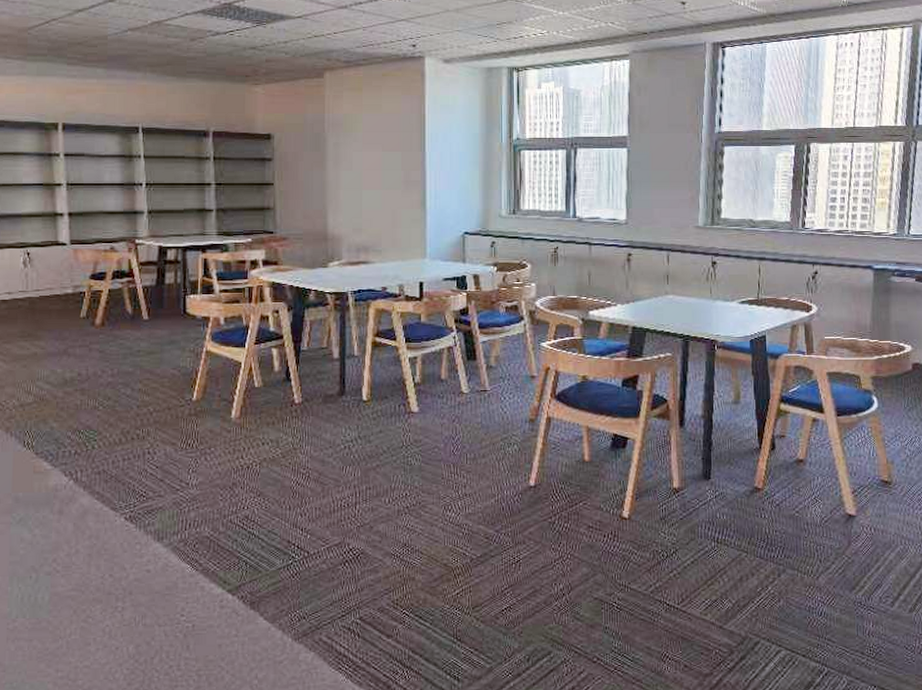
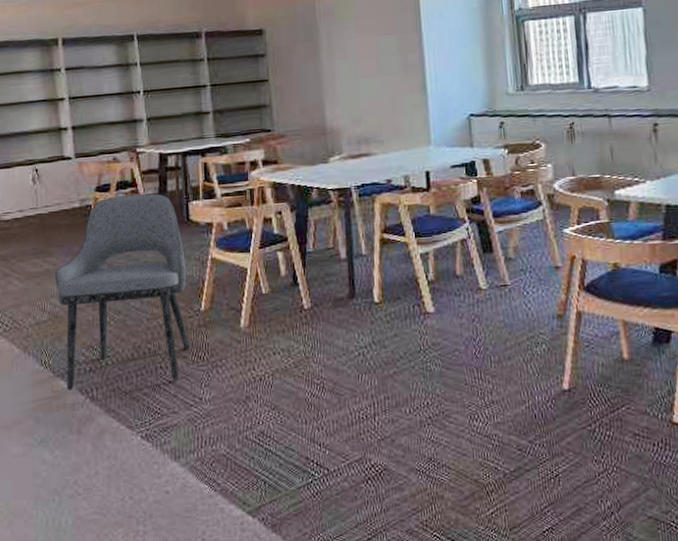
dining chair: none [42,284,180,472] -> present [54,193,190,390]

